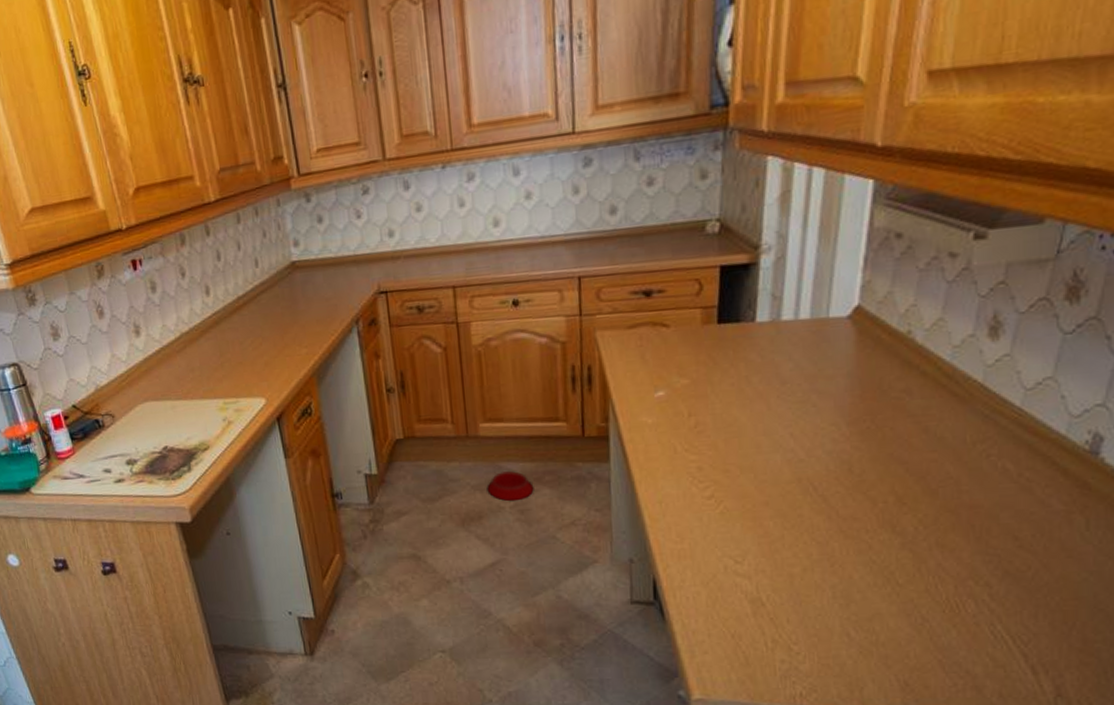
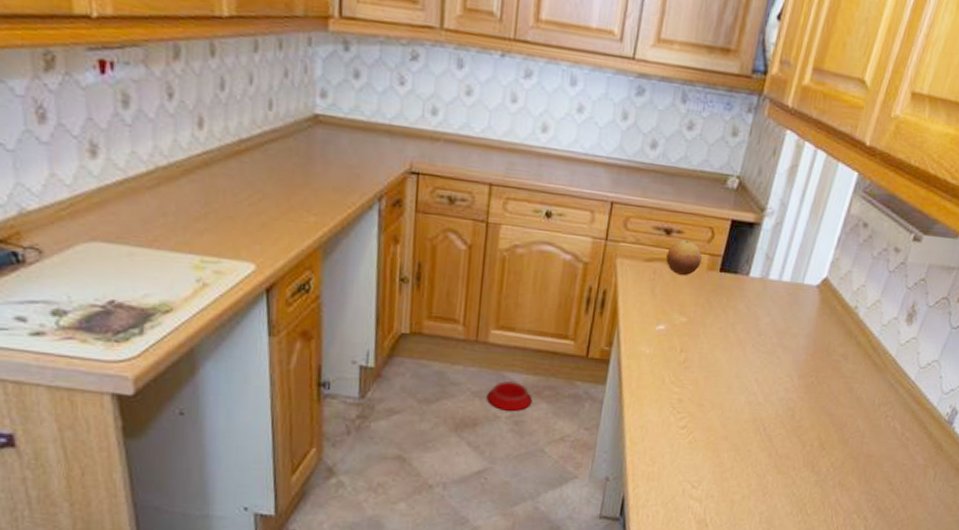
fruit: none [651,297,693,337] -> present [666,239,702,276]

